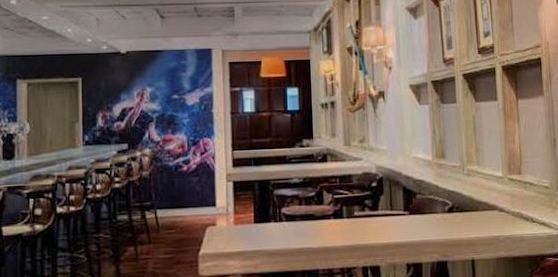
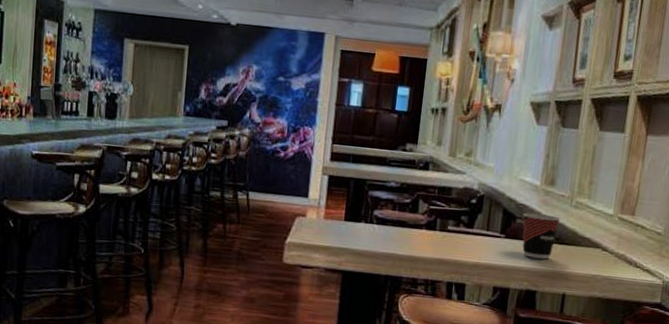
cup: none [422,186,456,230] -> present [522,212,561,260]

